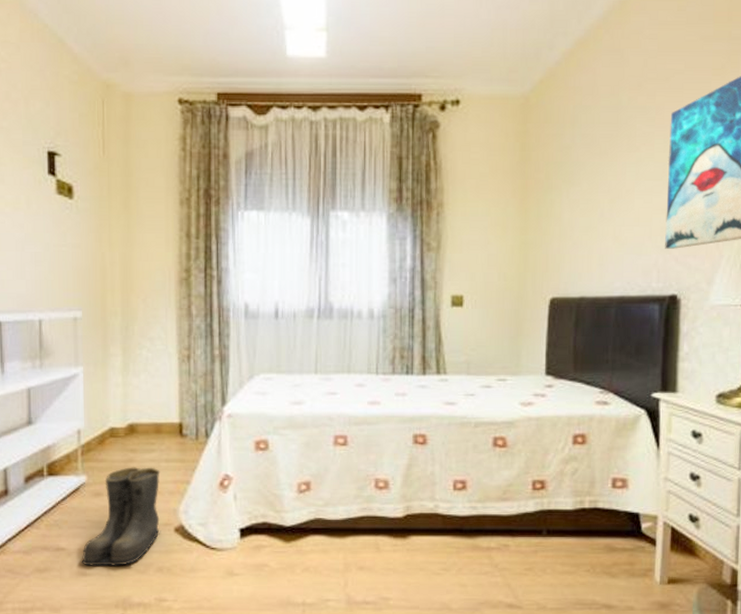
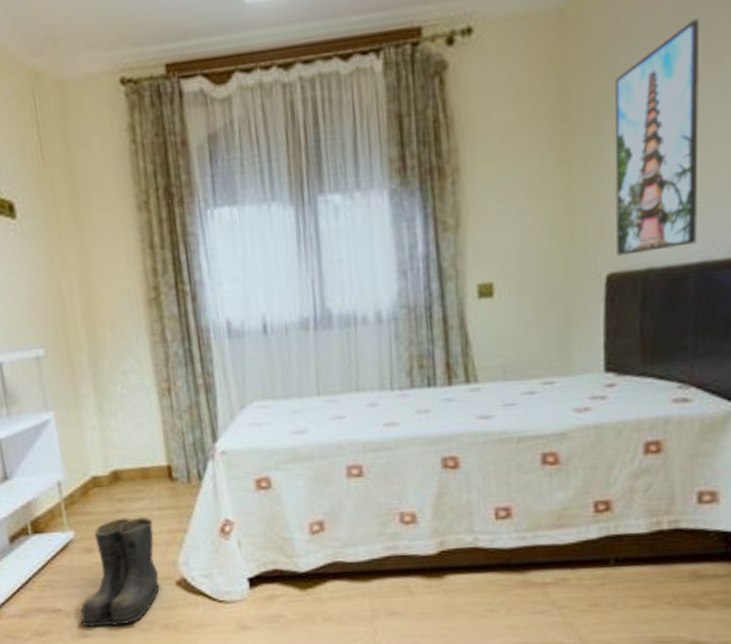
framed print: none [557,117,623,285] -> present [614,18,700,256]

